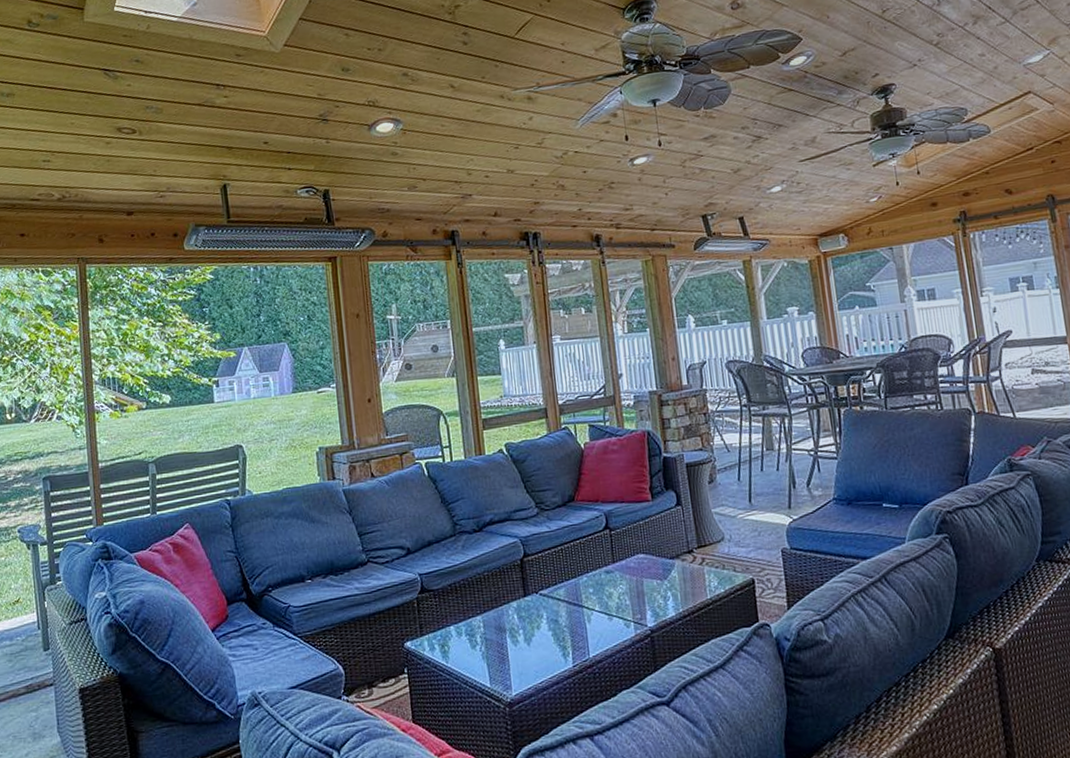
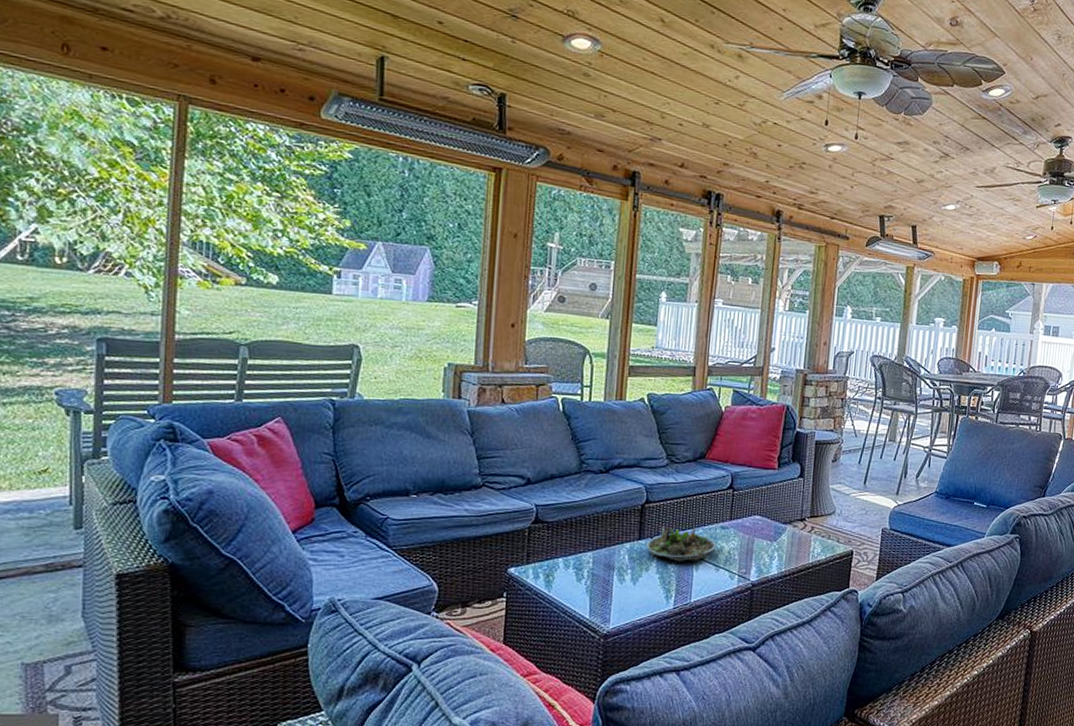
succulent planter: none [532,575,605,616] -> present [646,526,717,562]

